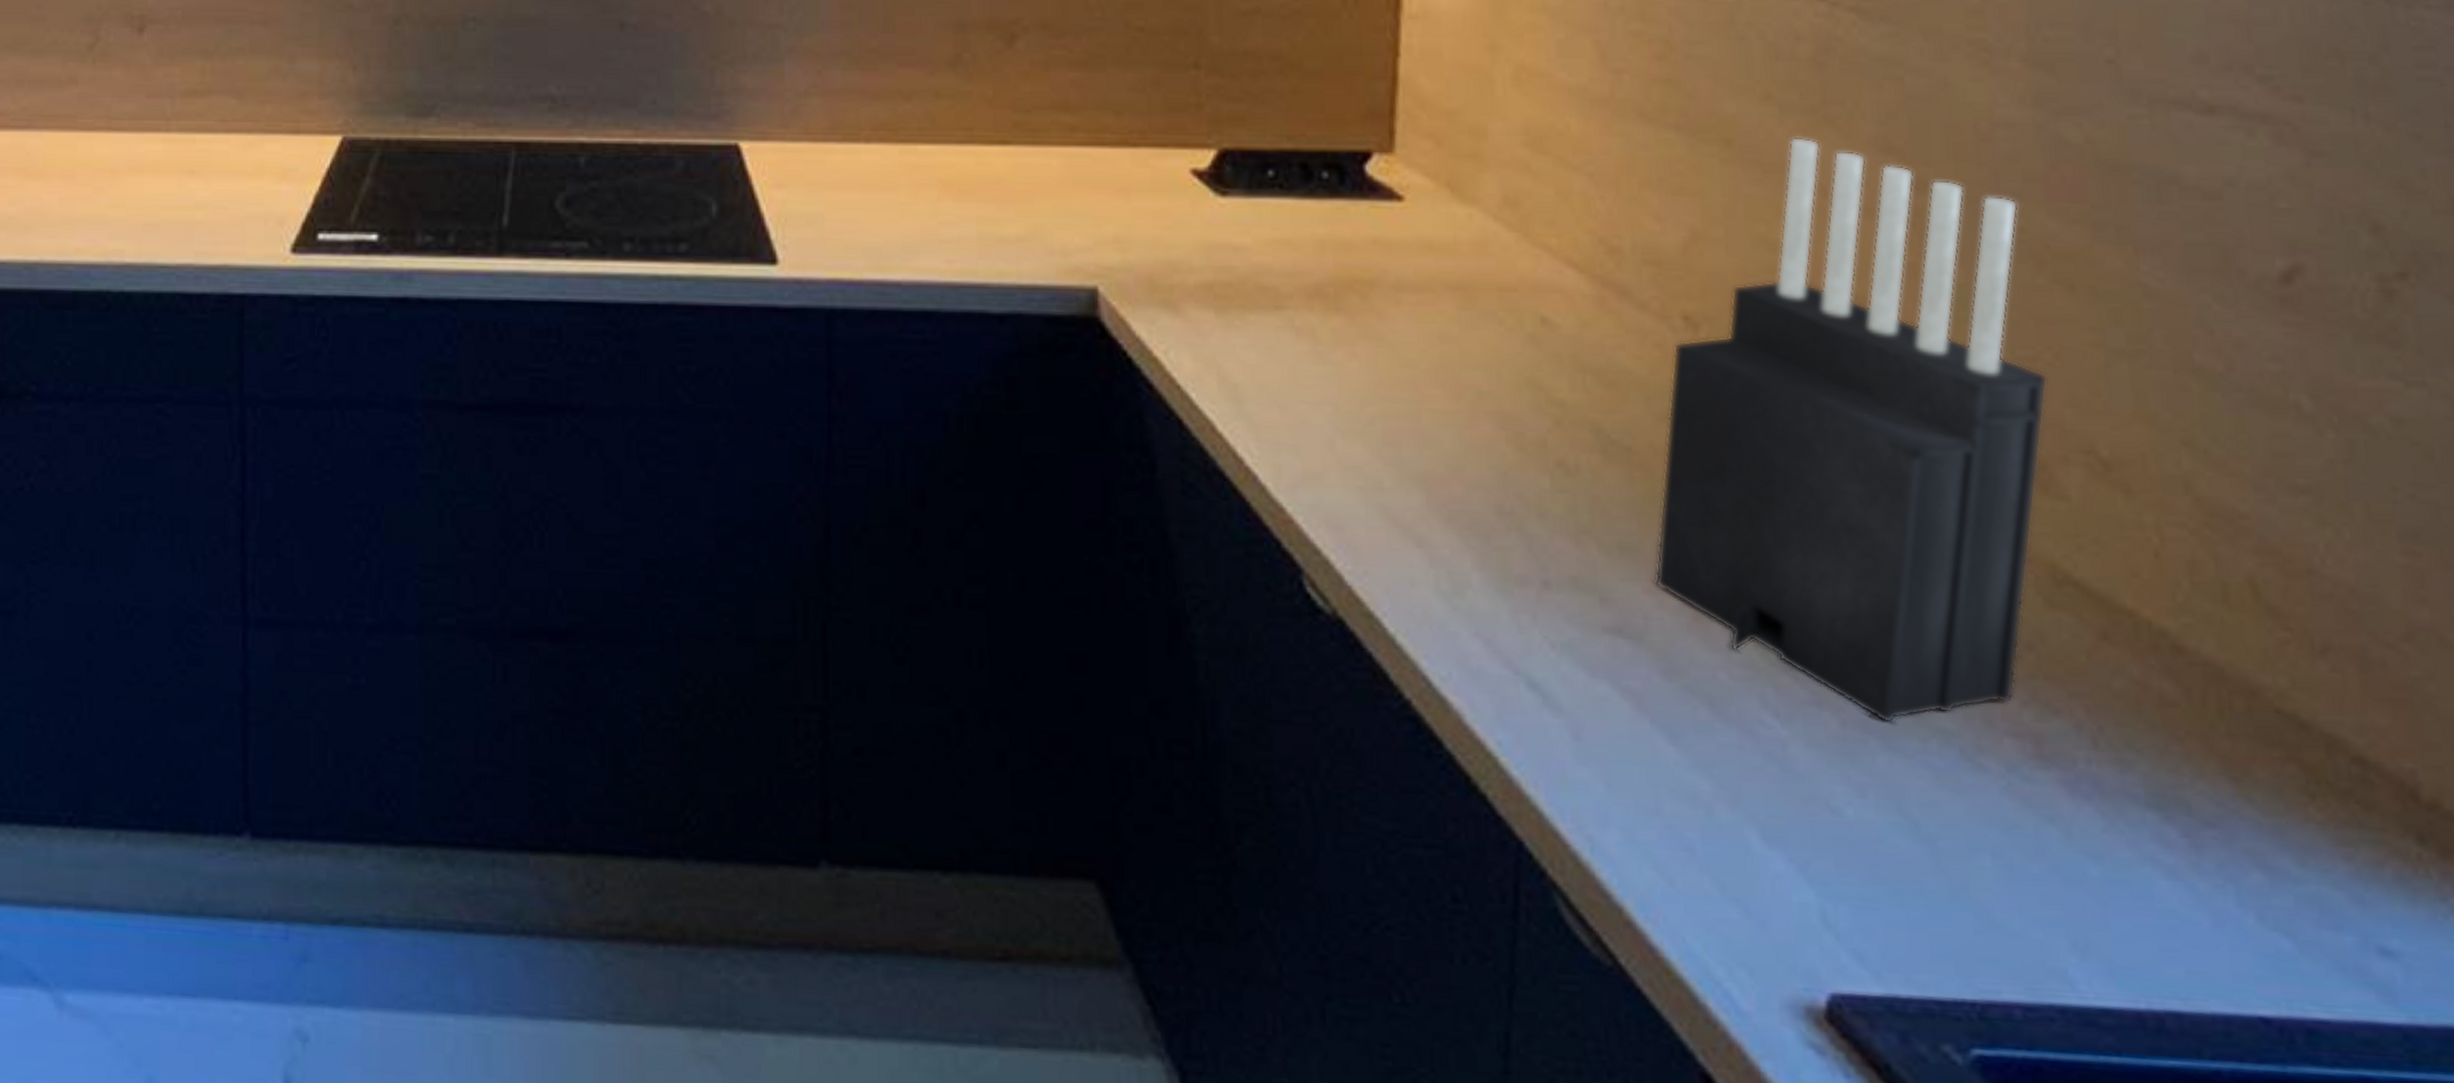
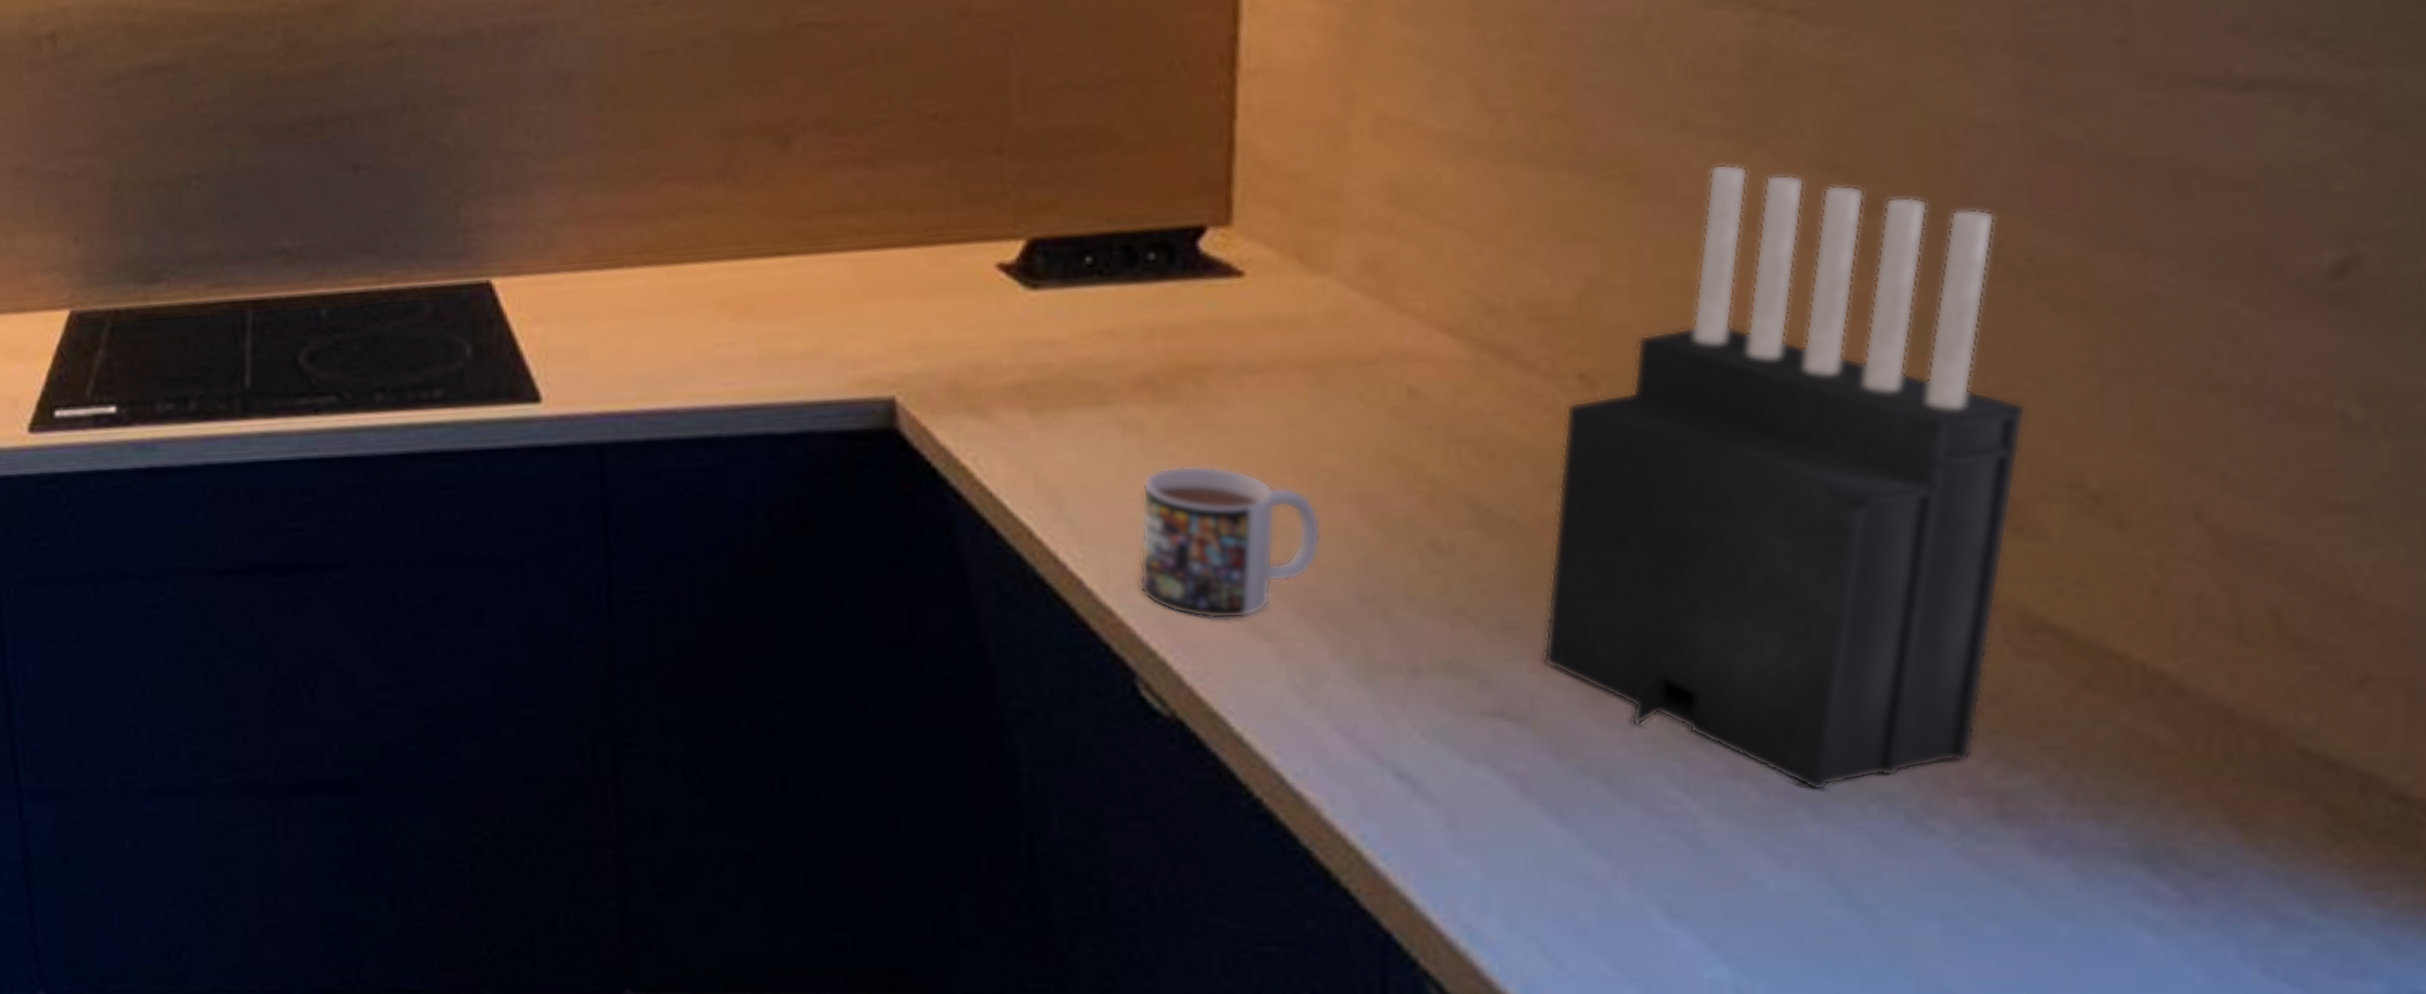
mug: none [1307,372,1467,523] -> present [1138,465,1322,619]

